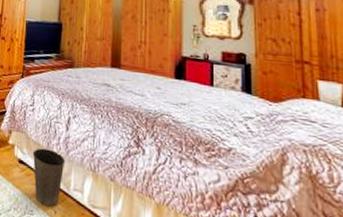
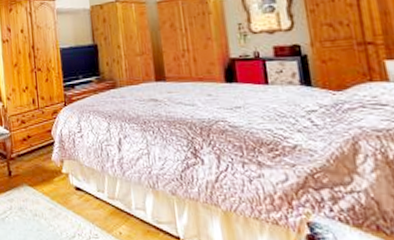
waste basket: present [32,148,66,207] -> none [88,173,123,228]

